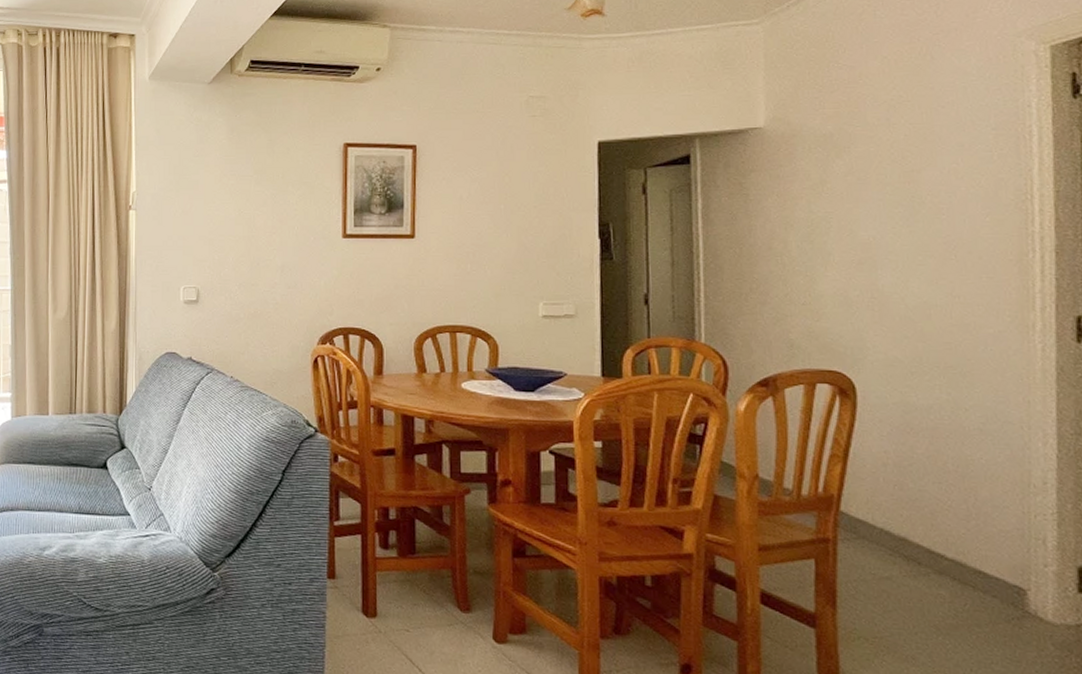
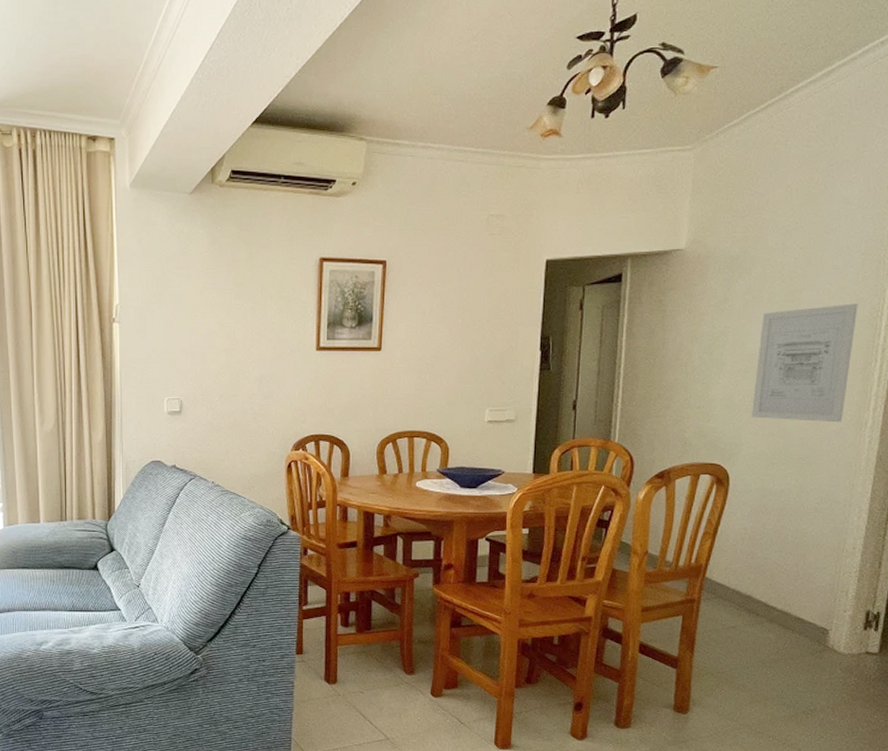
wall art: none [872,185,1000,325] -> present [751,303,858,423]

